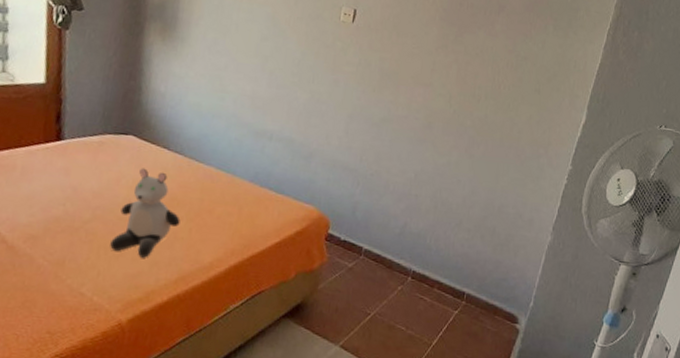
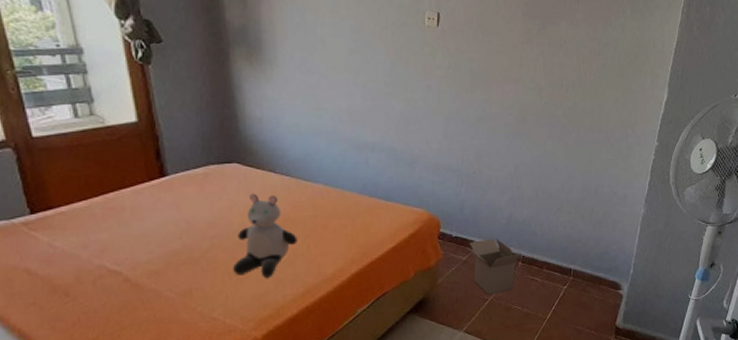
cardboard box: none [353,247,413,309] -> present [466,238,522,295]

